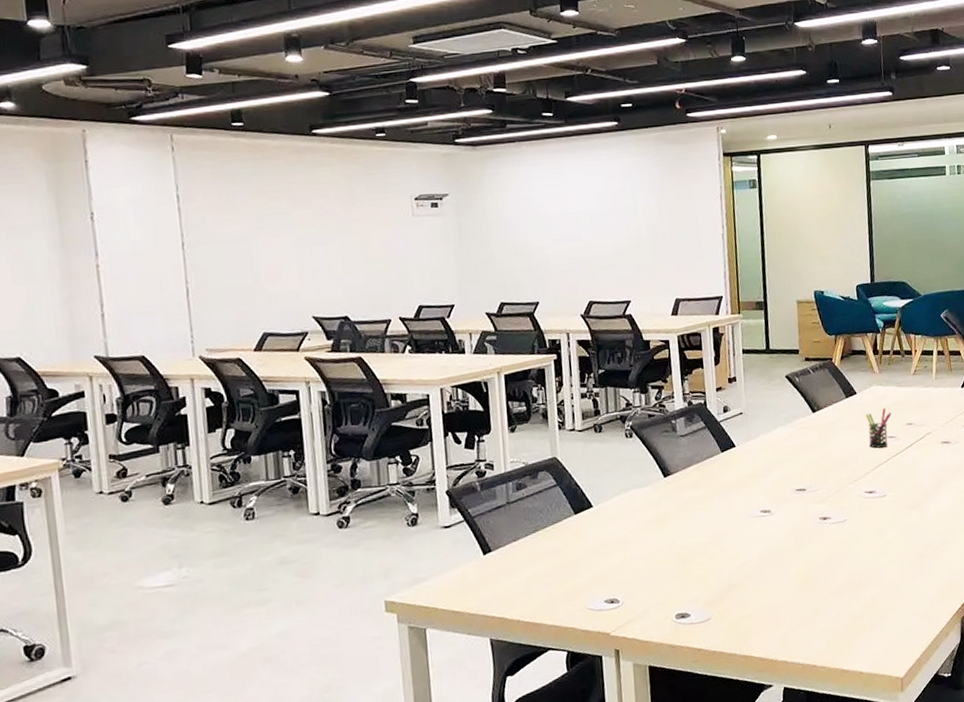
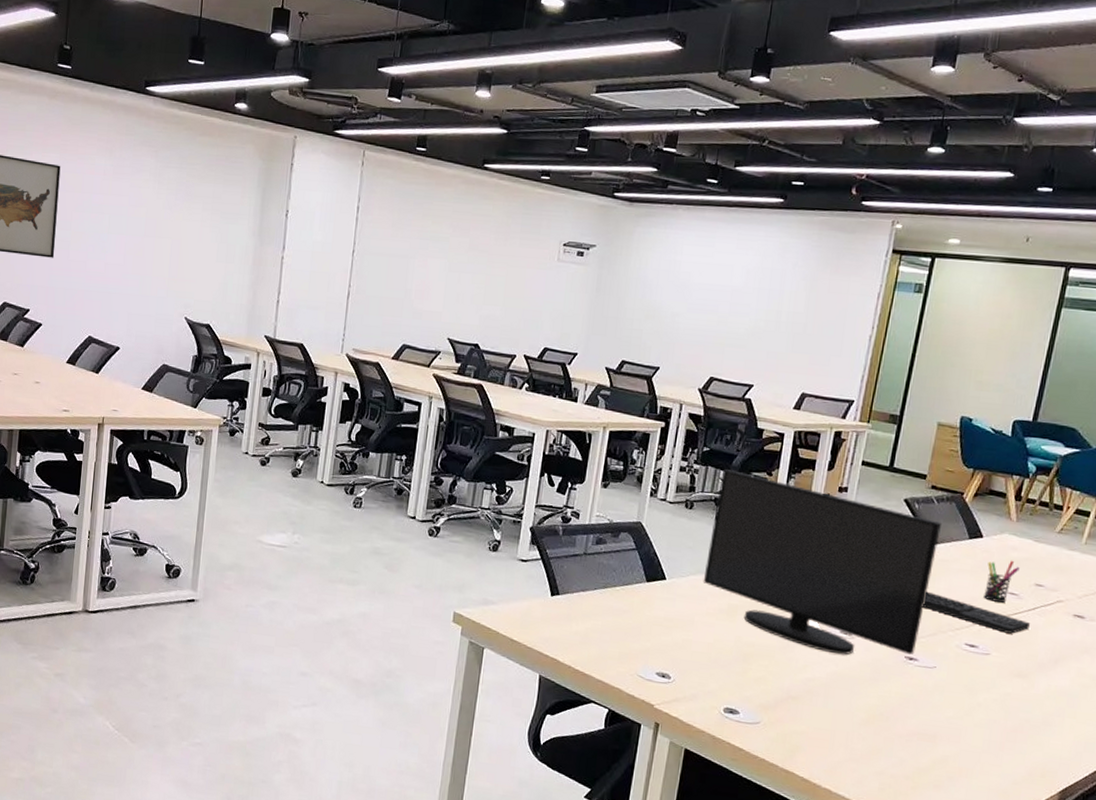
monitor: none [621,385,827,534] -> present [703,469,941,656]
keyboard: none [822,453,911,474] -> present [923,591,1030,634]

